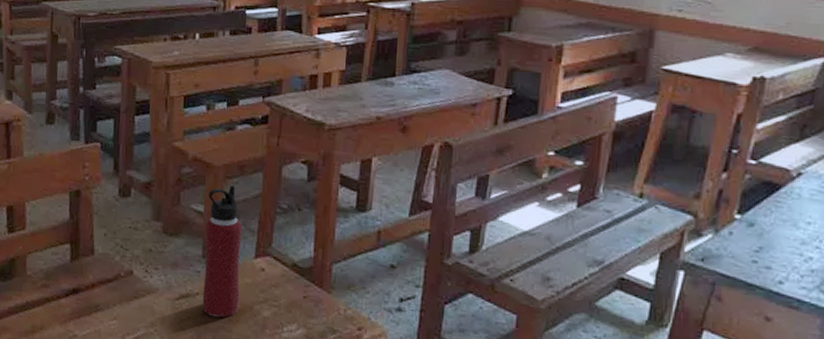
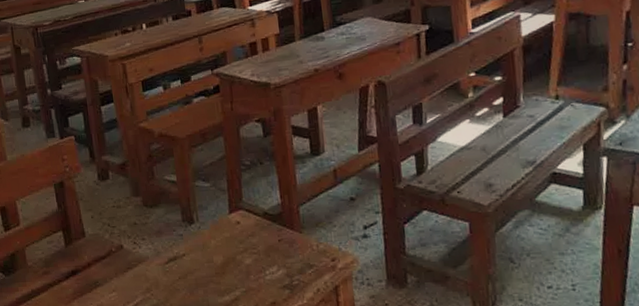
water bottle: present [202,186,243,318] -> none [178,153,223,273]

